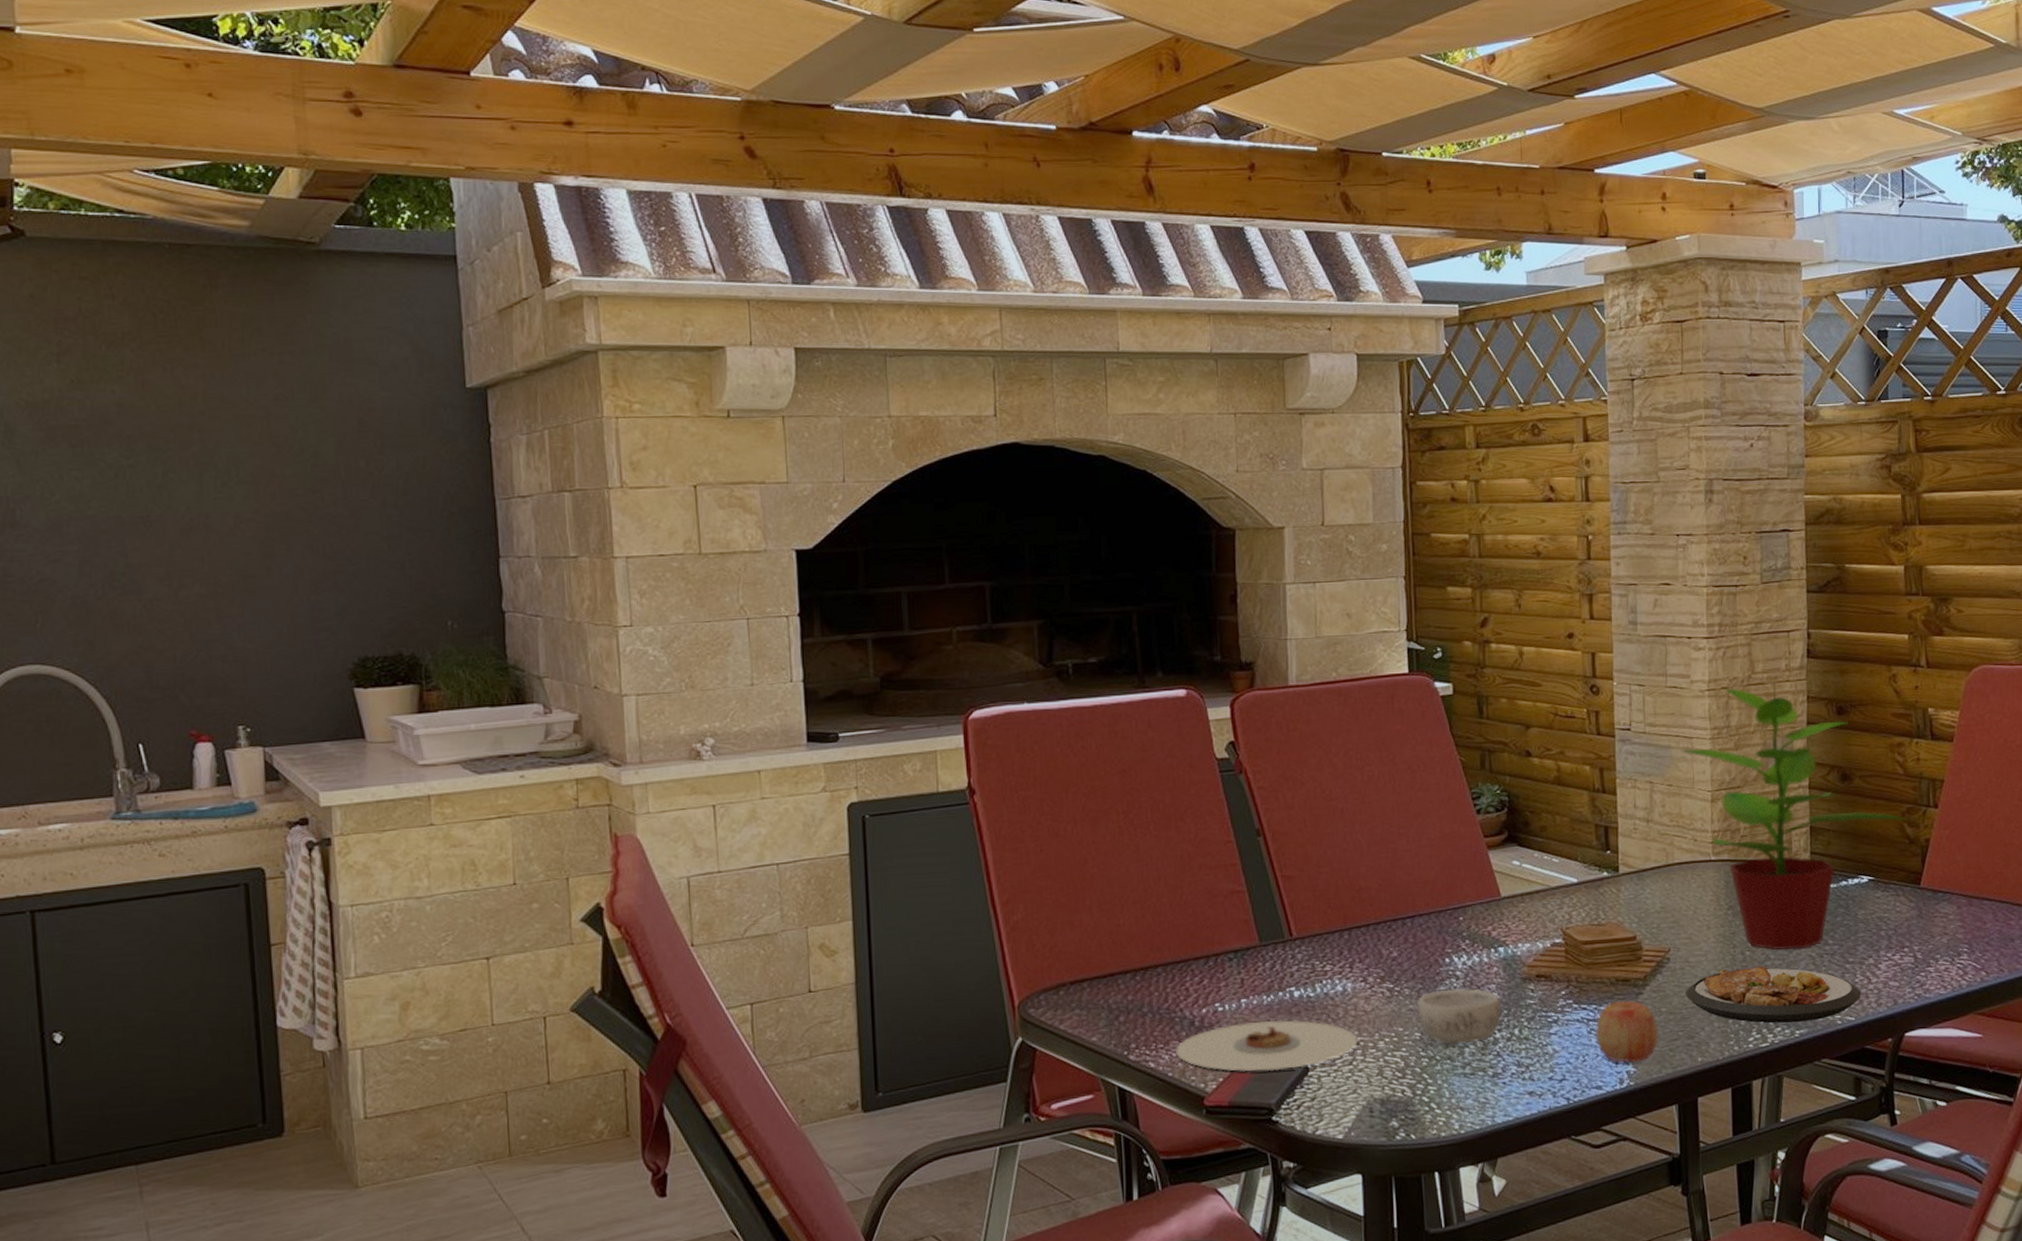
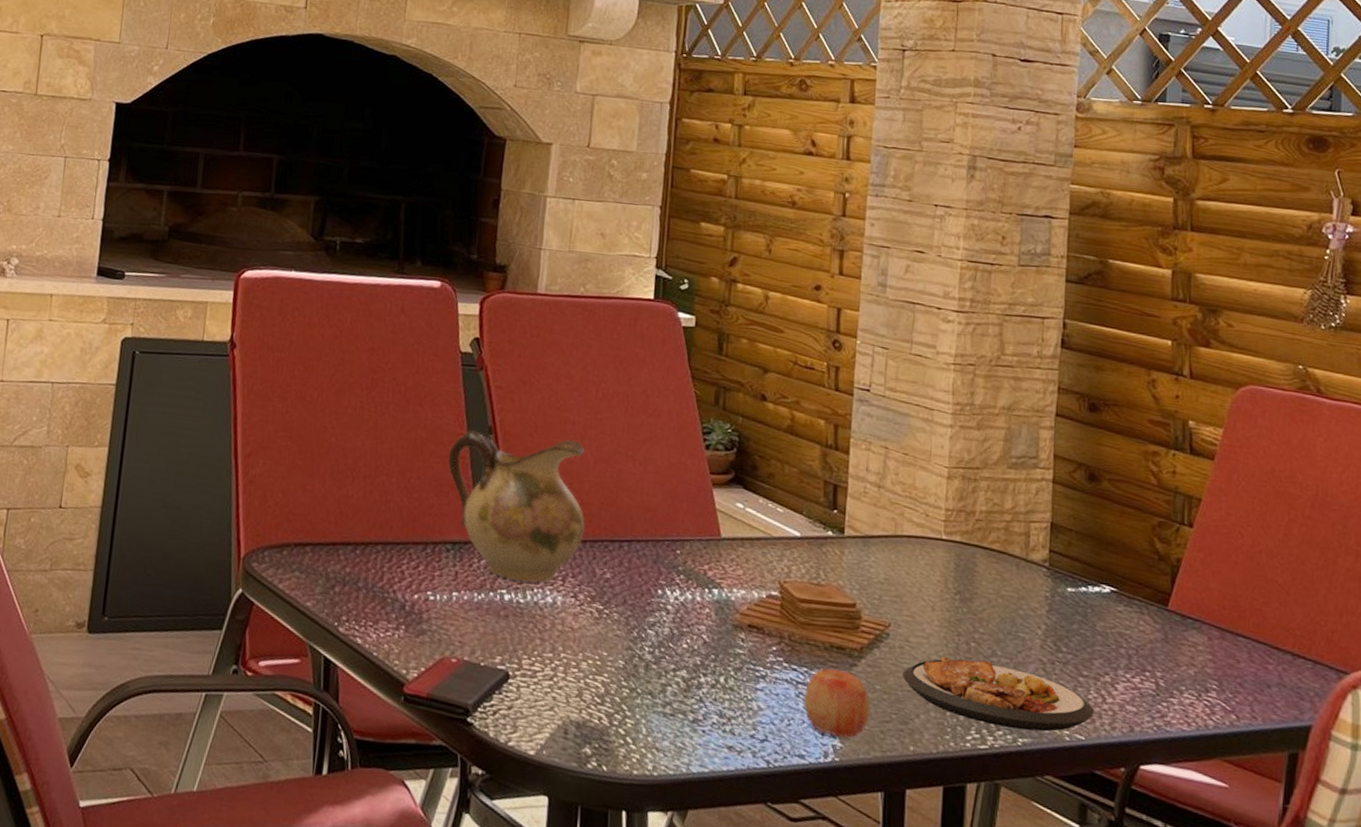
plate: present [1176,1020,1358,1072] -> none [383,615,562,673]
pitcher: none [1219,826,1366,977] -> present [448,430,585,584]
decorative bowl: present [1417,988,1502,1046] -> none [623,621,709,683]
potted plant: present [1682,677,1910,950] -> none [921,362,1161,652]

